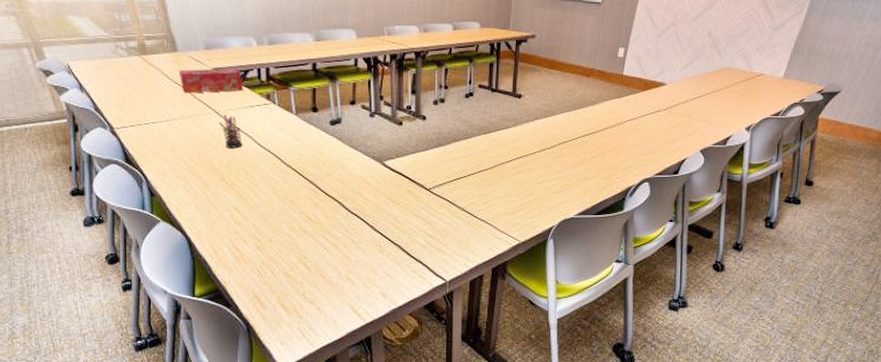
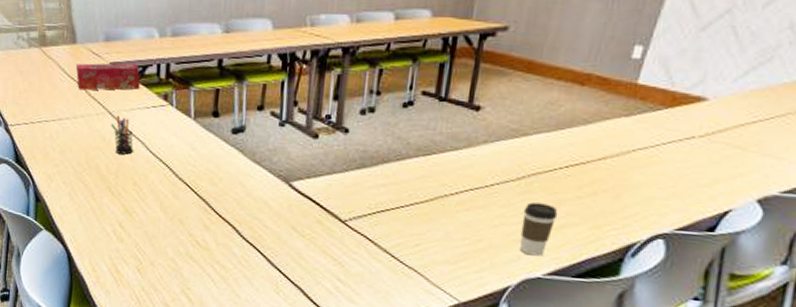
coffee cup: none [557,163,581,202] -> present [519,202,558,256]

